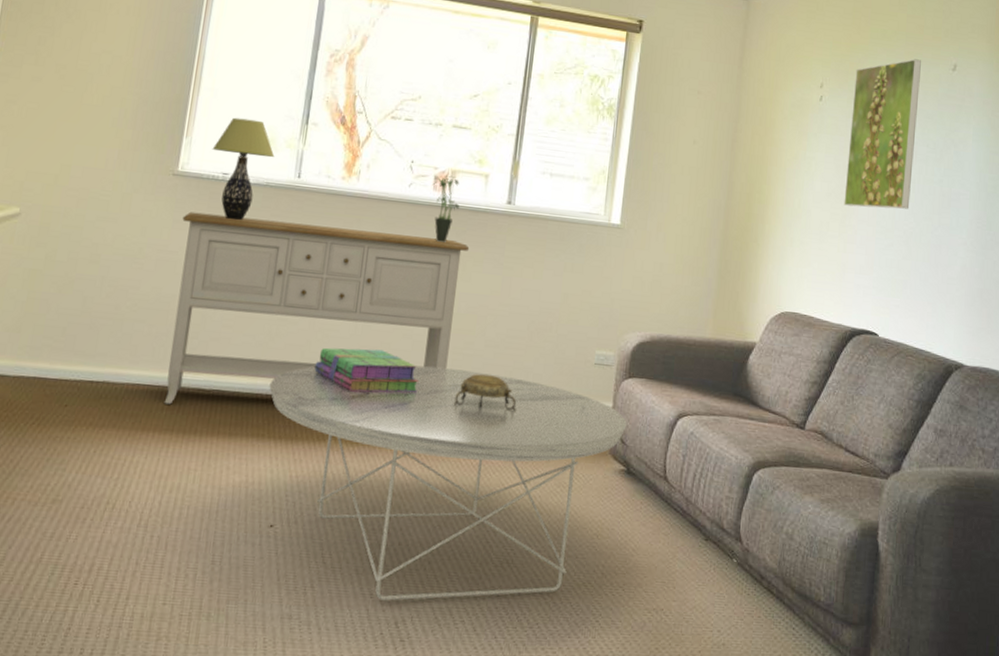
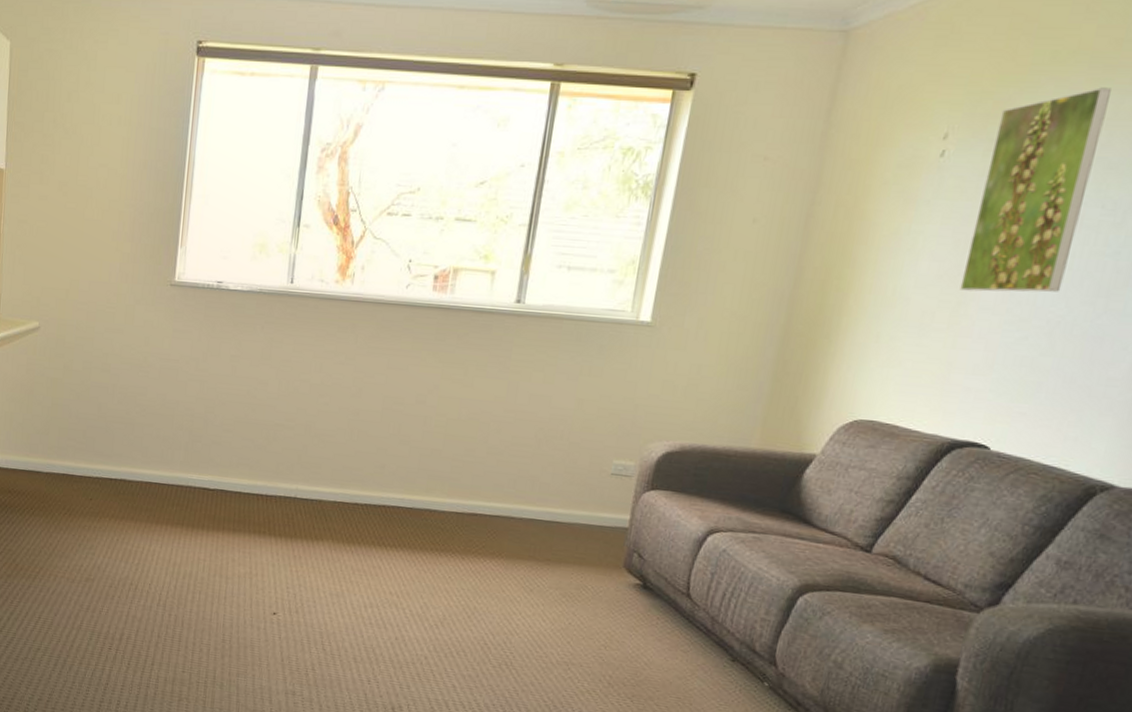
sideboard: present [164,211,470,405] -> none [174,321,472,502]
table lamp: present [212,117,275,221] -> none [206,224,267,329]
coffee table: present [269,365,627,601] -> none [268,470,646,697]
stack of books: present [314,347,419,393] -> none [311,452,417,498]
potted plant: present [432,175,459,242] -> none [432,273,462,346]
decorative bowl: present [453,374,516,411] -> none [452,481,520,520]

